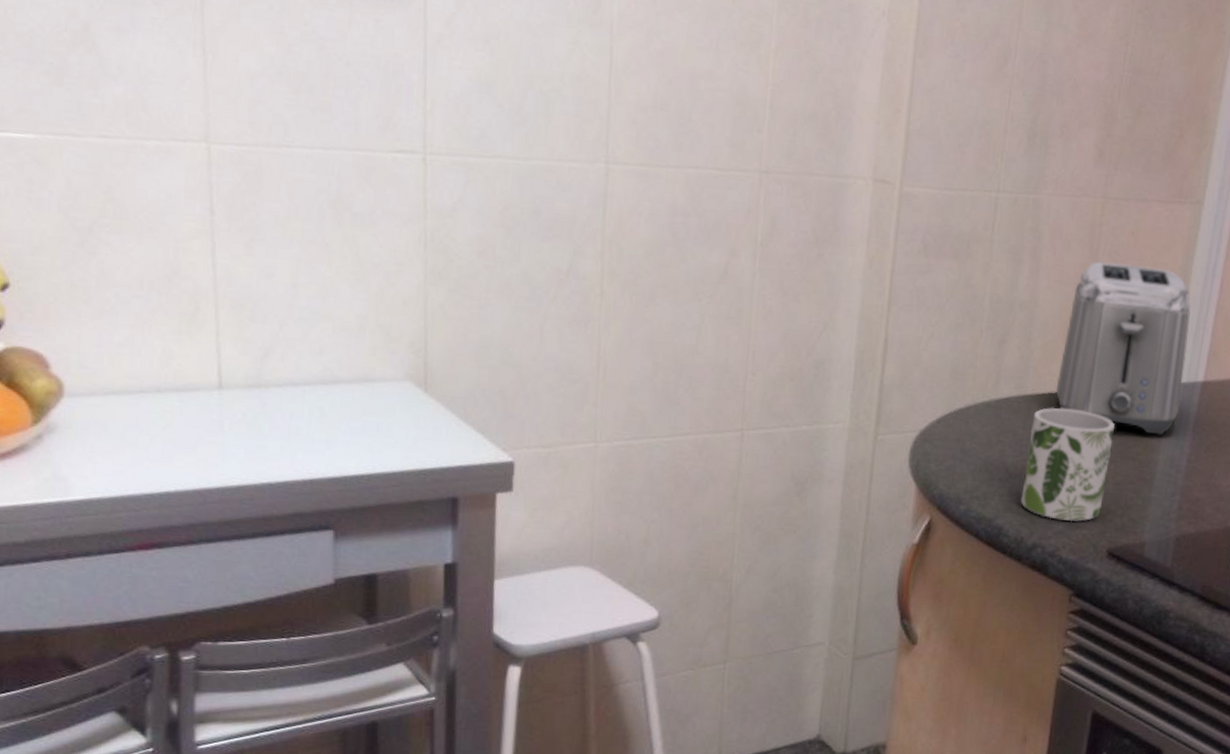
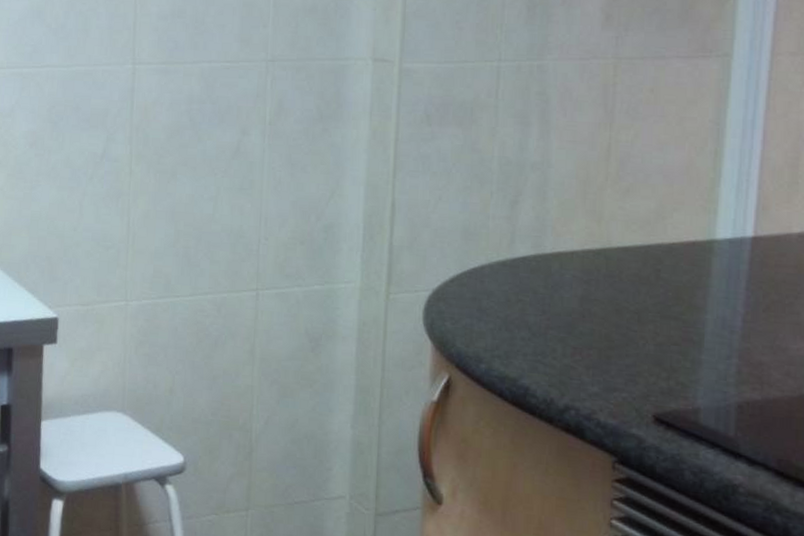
mug: present [1021,407,1116,522] -> none [547,265,651,384]
toaster: present [1055,262,1191,435] -> none [578,120,729,294]

